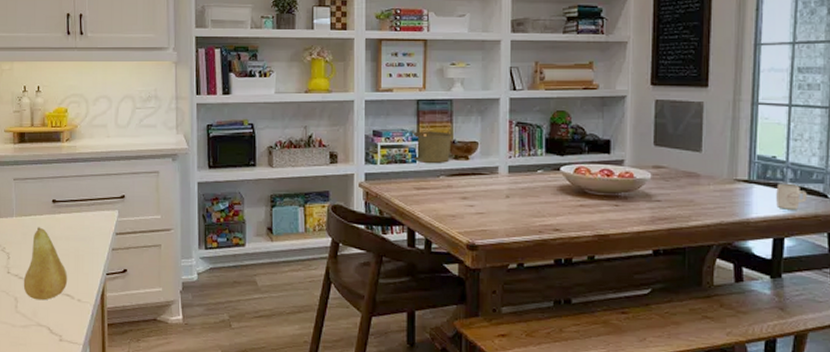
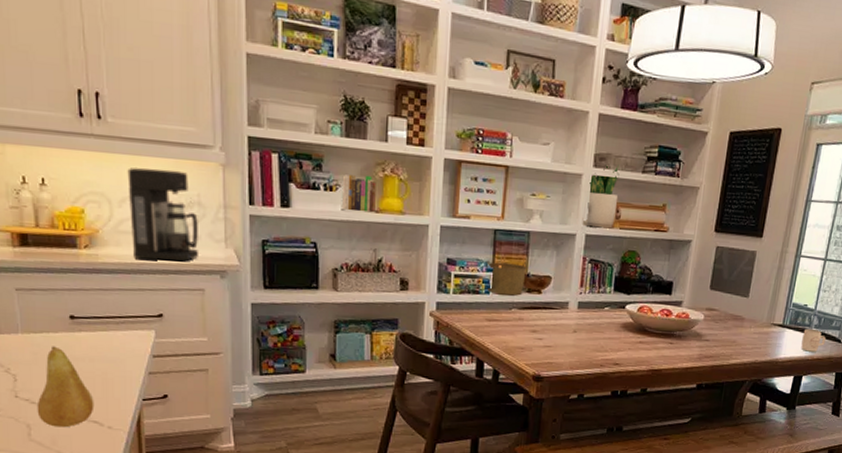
coffee maker: none [101,70,155,148] -> present [127,168,198,262]
books: none [275,60,305,93] -> present [342,174,376,213]
planter: none [504,28,539,91] -> present [582,163,620,229]

